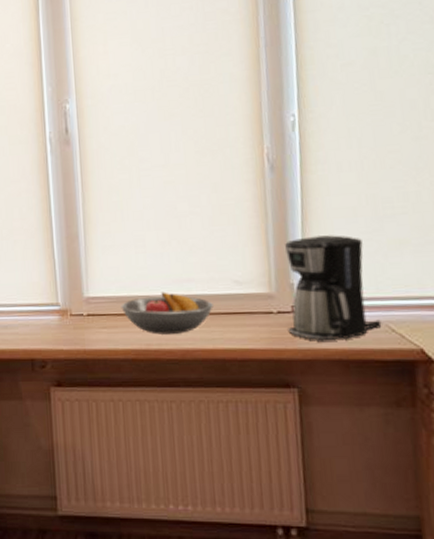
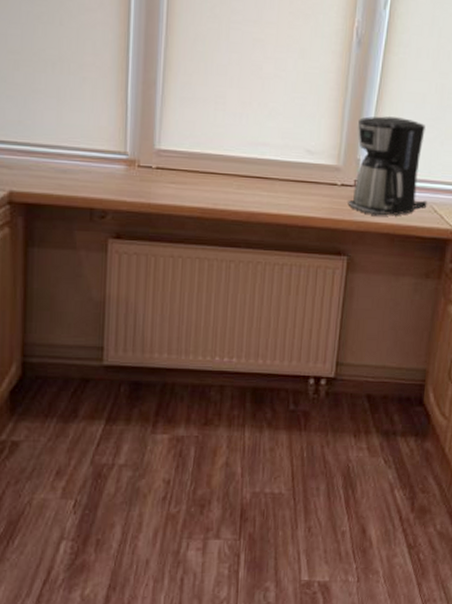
fruit bowl: present [121,292,213,335] -> none [192,153,284,196]

